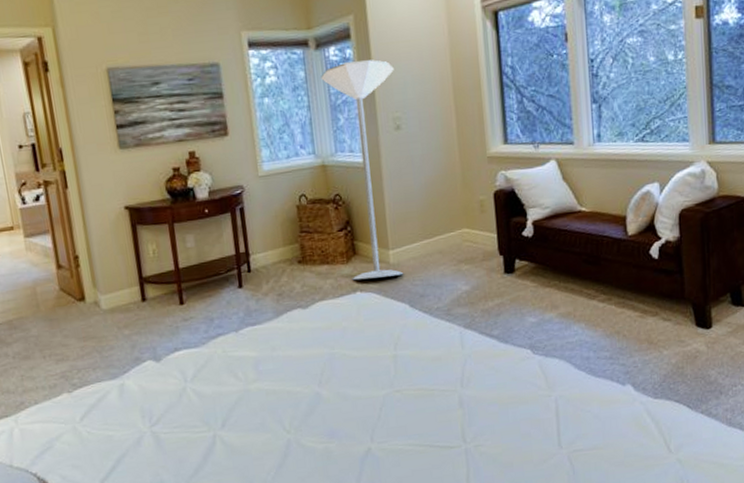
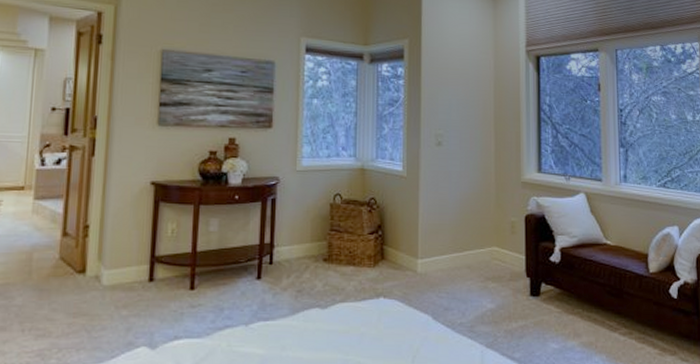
floor lamp: present [321,60,404,280] -> none [371,79,441,286]

